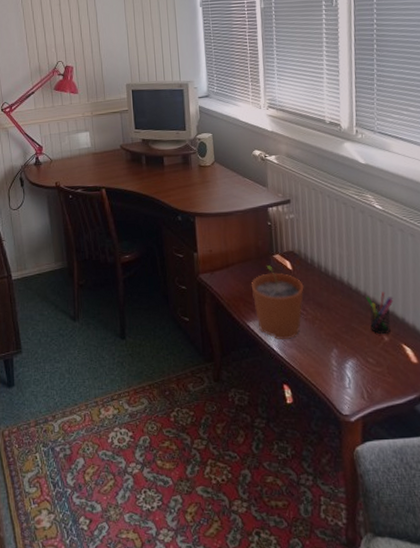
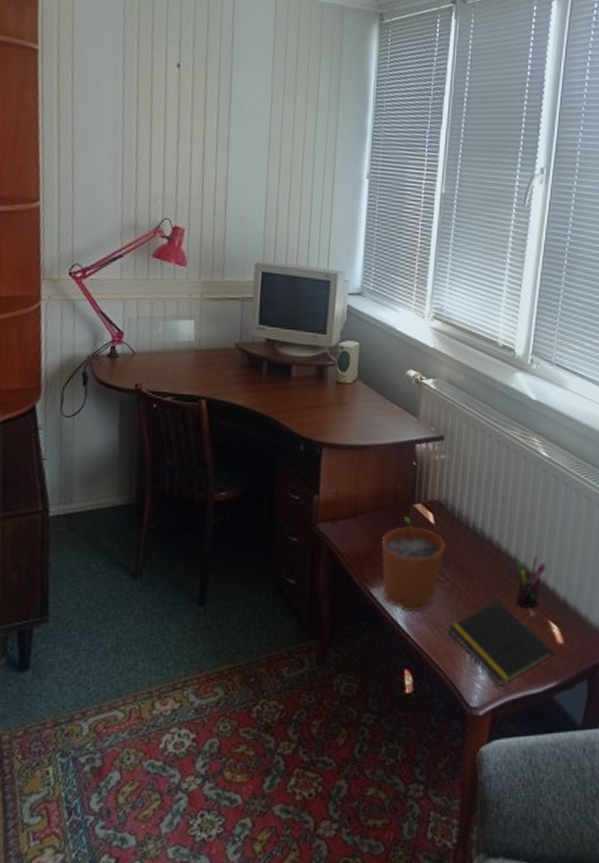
notepad: none [315,330,411,398] -> present [448,602,554,687]

